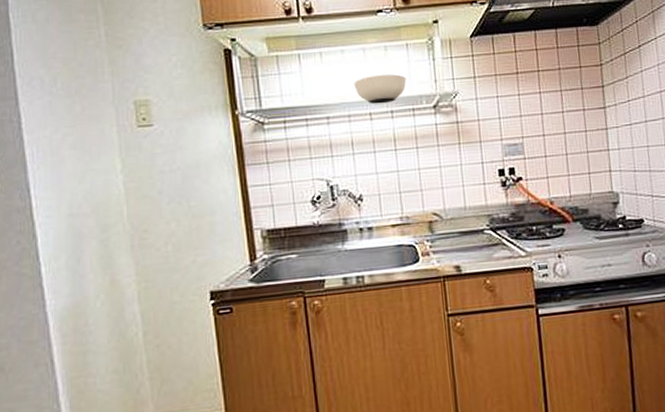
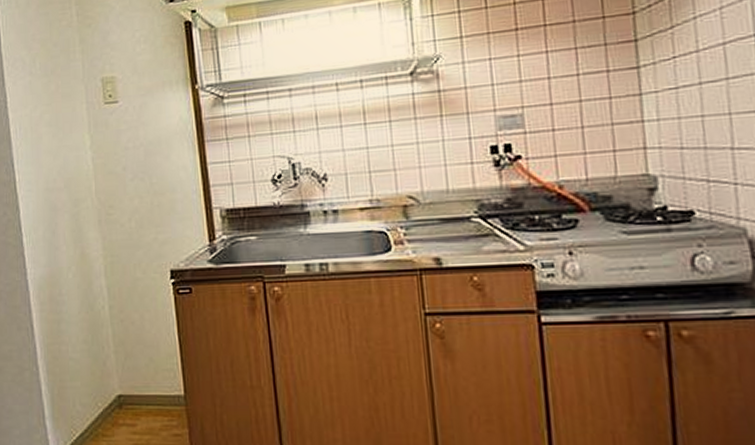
bowl: present [354,74,407,105] -> none [318,38,378,74]

